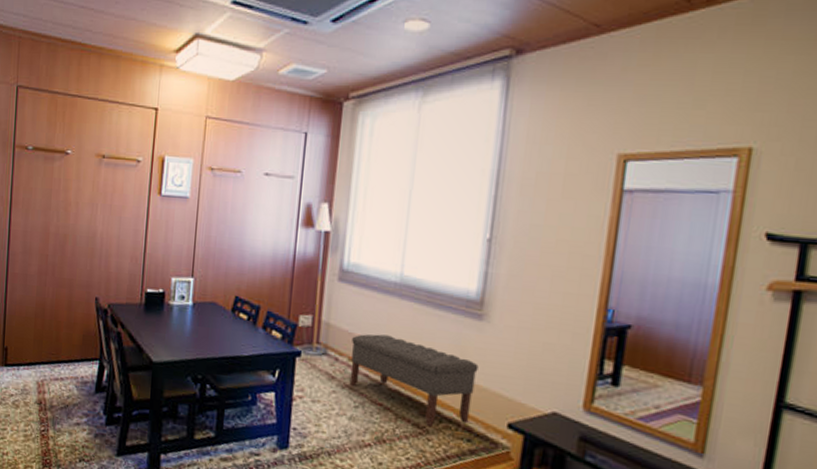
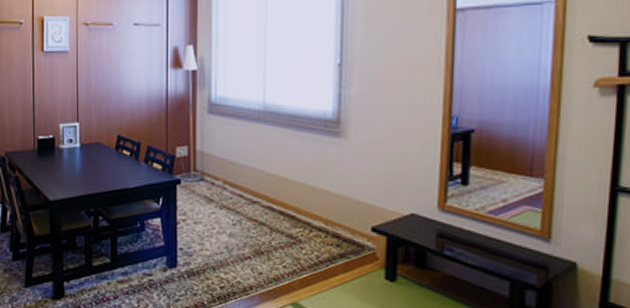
bench: present [349,334,479,428] -> none [225,158,340,237]

